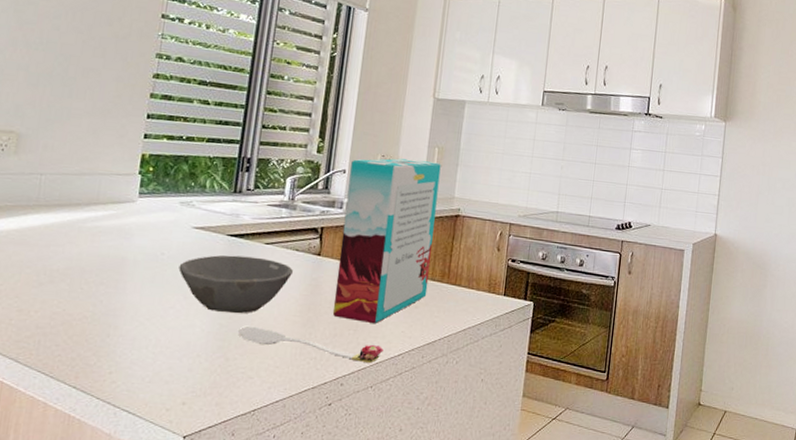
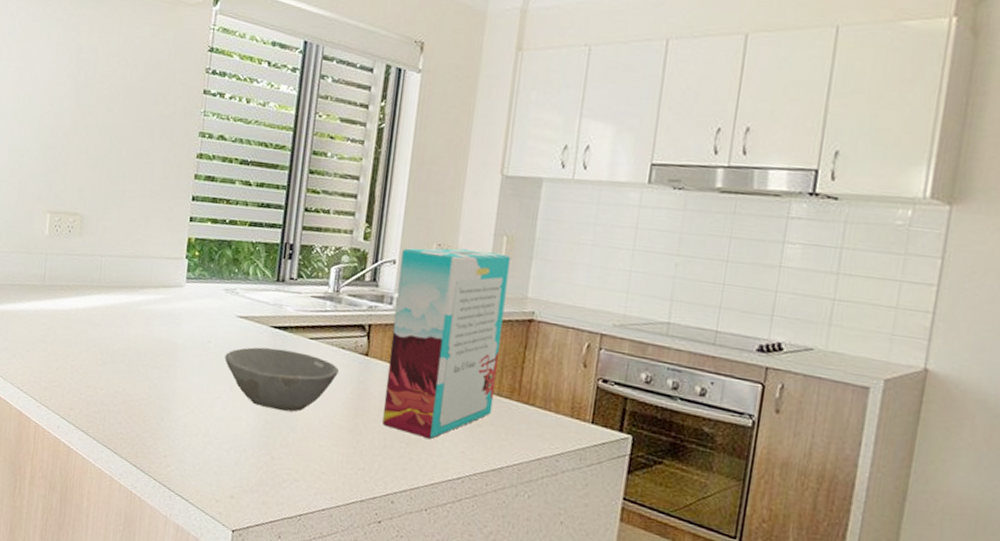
spoon: present [238,325,384,364] -> none [283,424,440,483]

